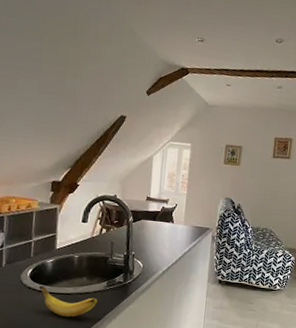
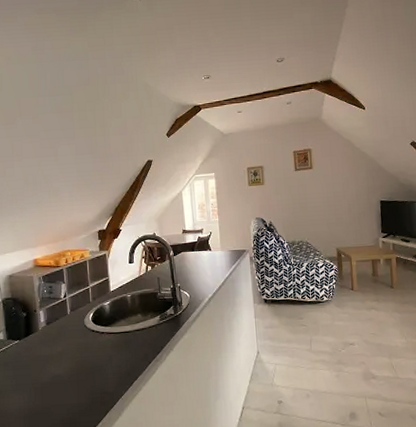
banana: present [39,286,98,317] -> none [101,327,154,354]

